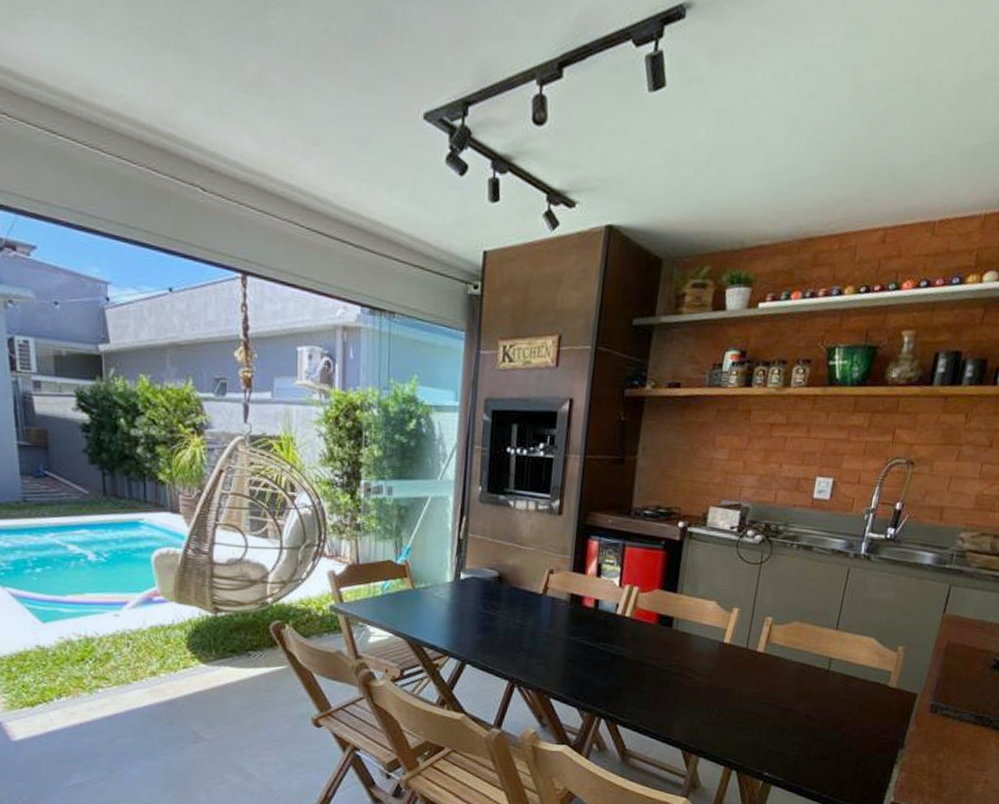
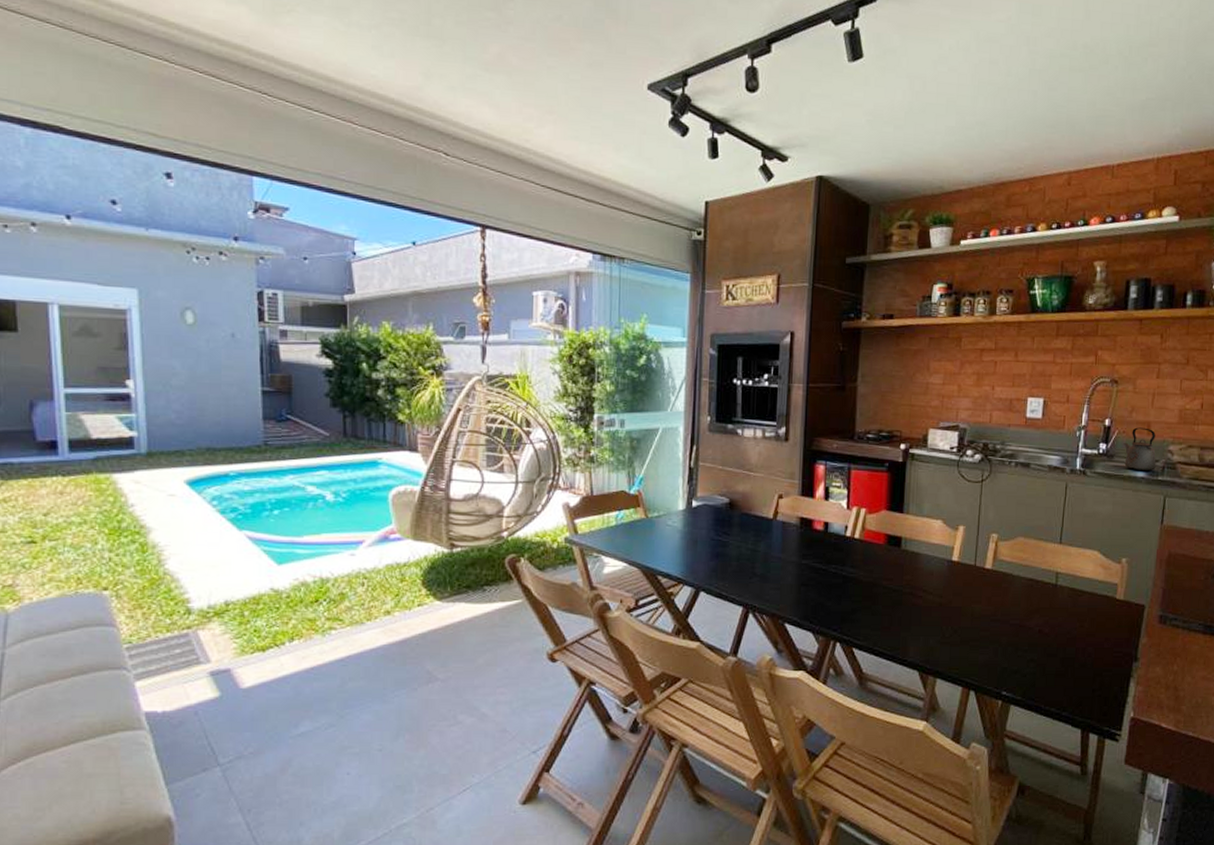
kettle: none [911,512,948,559] -> present [1123,427,1157,472]

